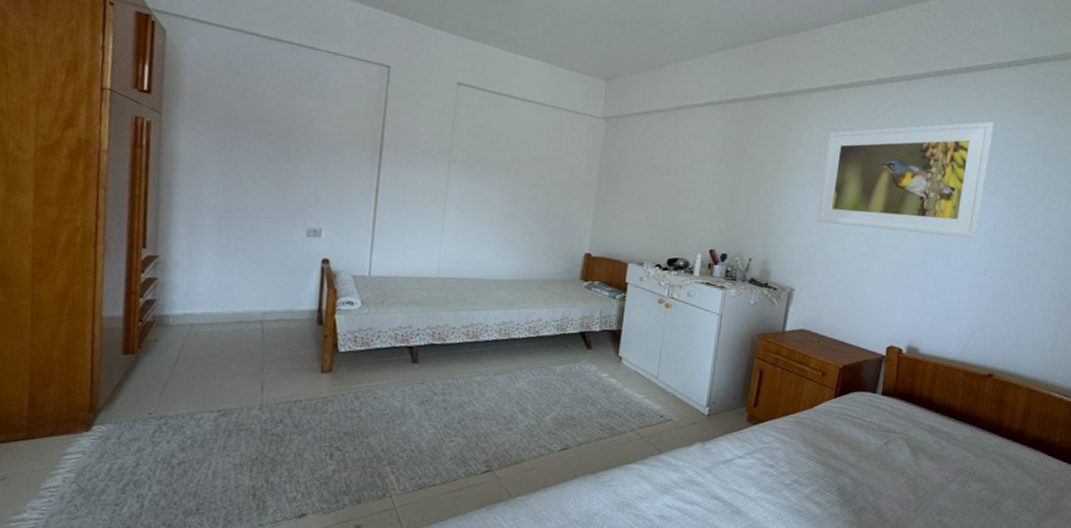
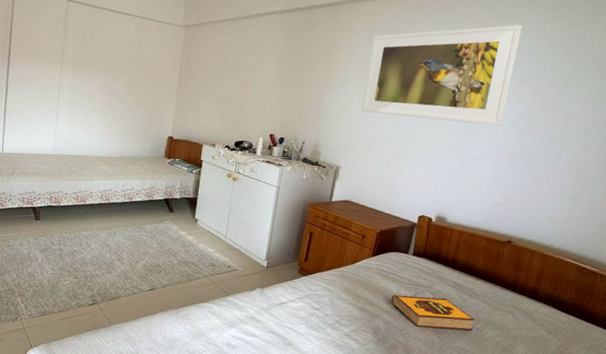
hardback book: none [857,443,956,485] -> present [391,294,475,331]

